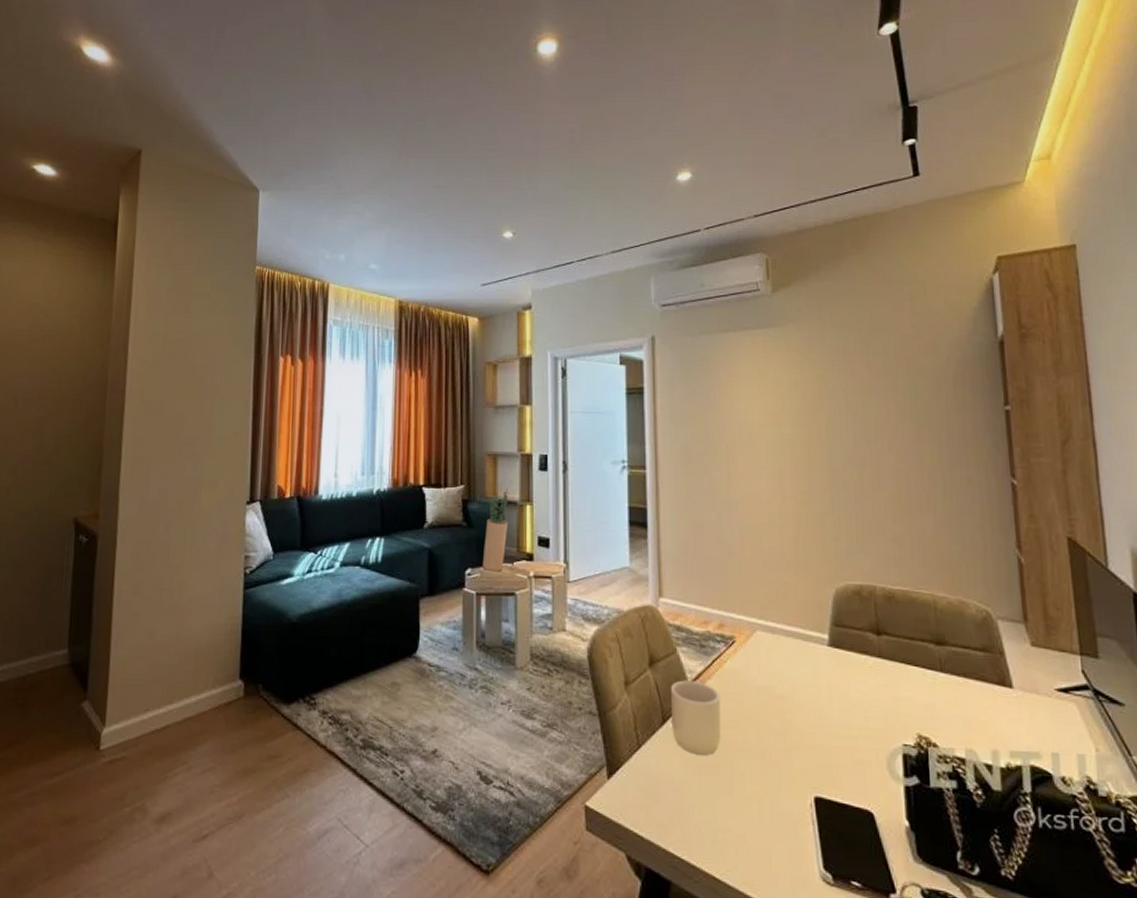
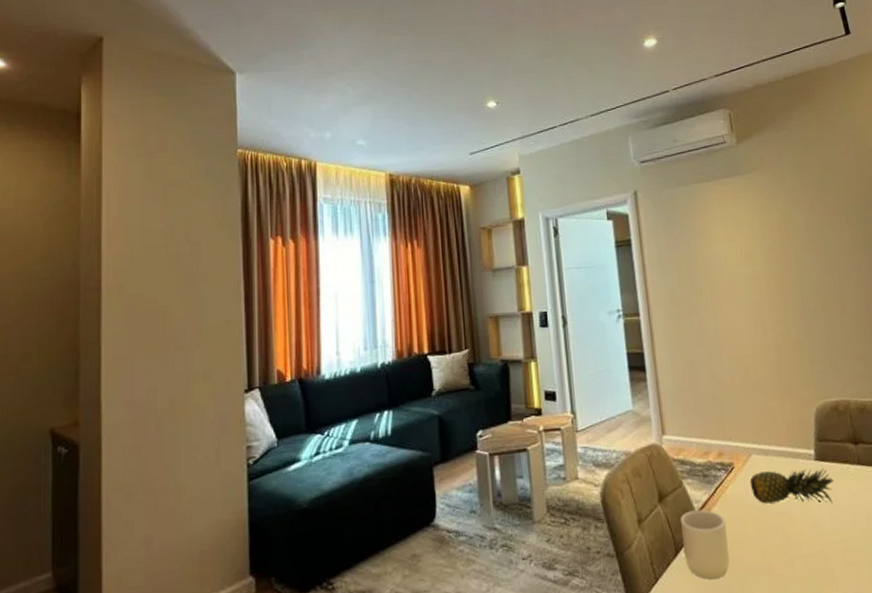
vase: present [482,488,509,572] -> none [492,348,515,431]
fruit: none [751,650,848,696] -> present [749,468,834,504]

